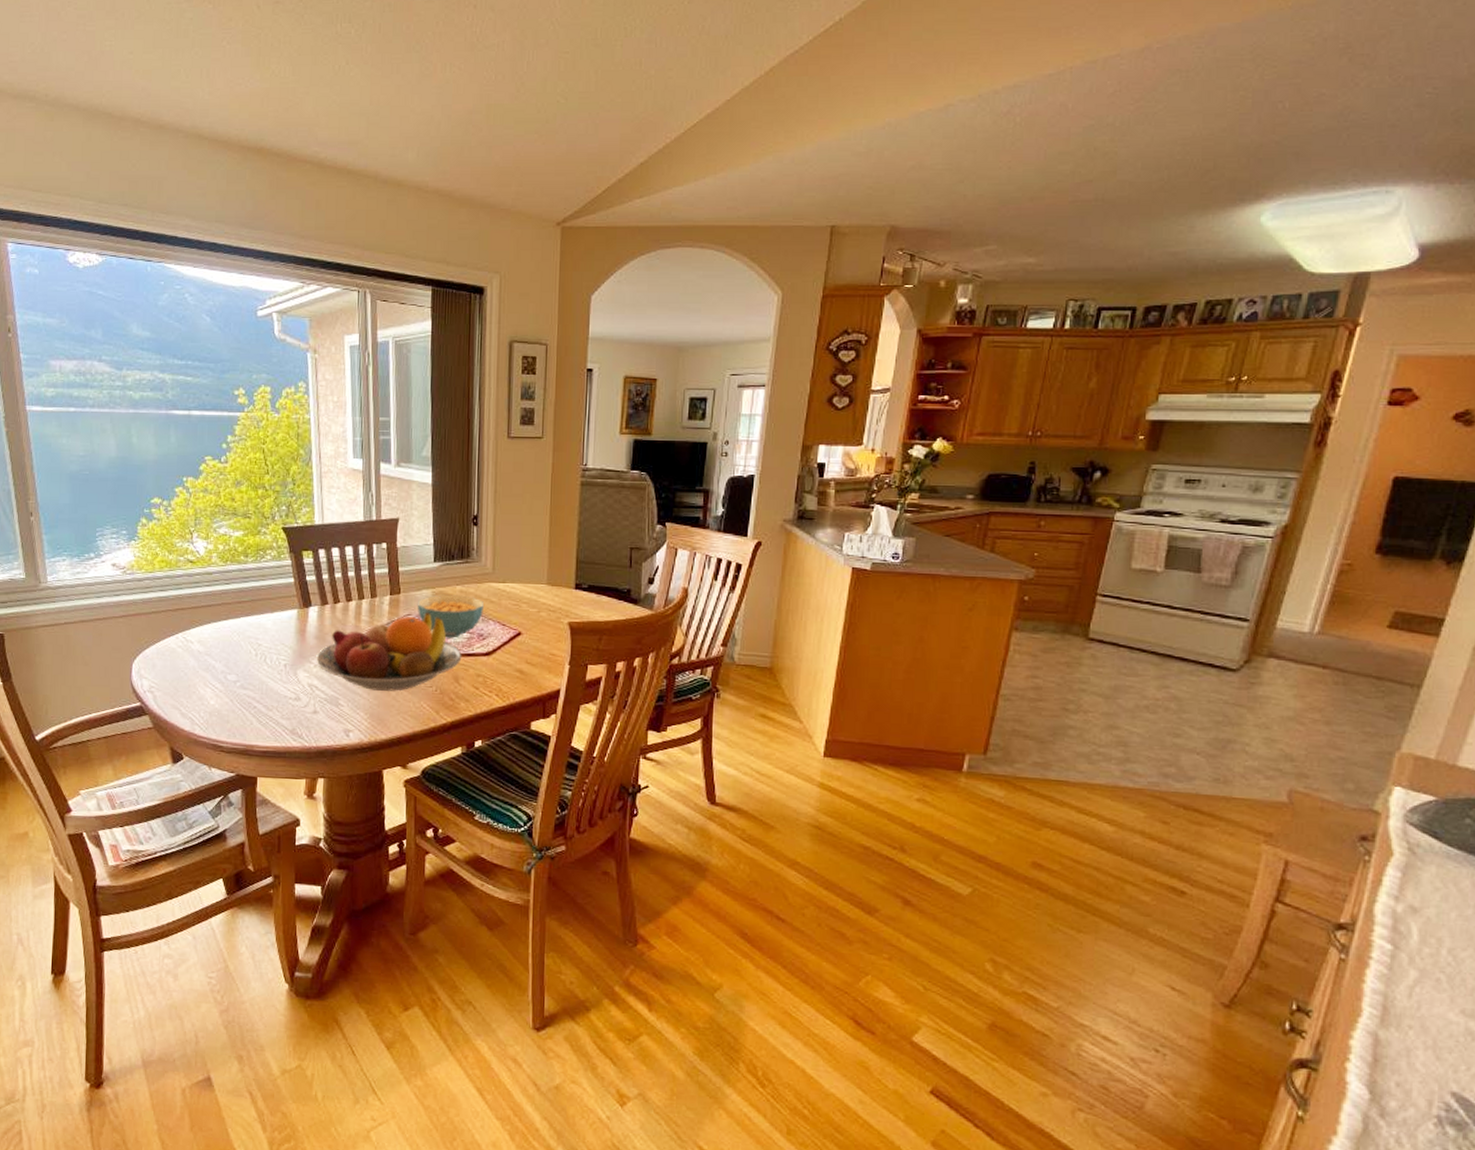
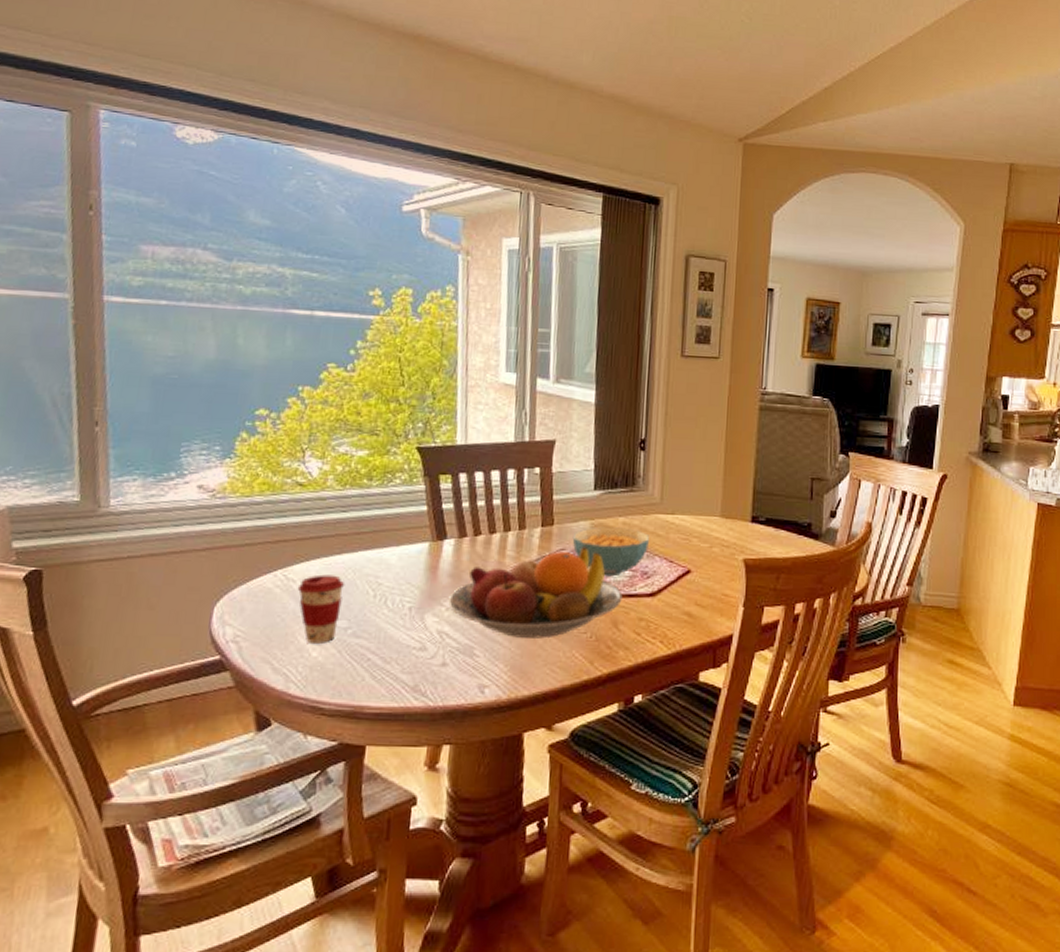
coffee cup: none [195,637,232,694] -> present [297,574,345,644]

